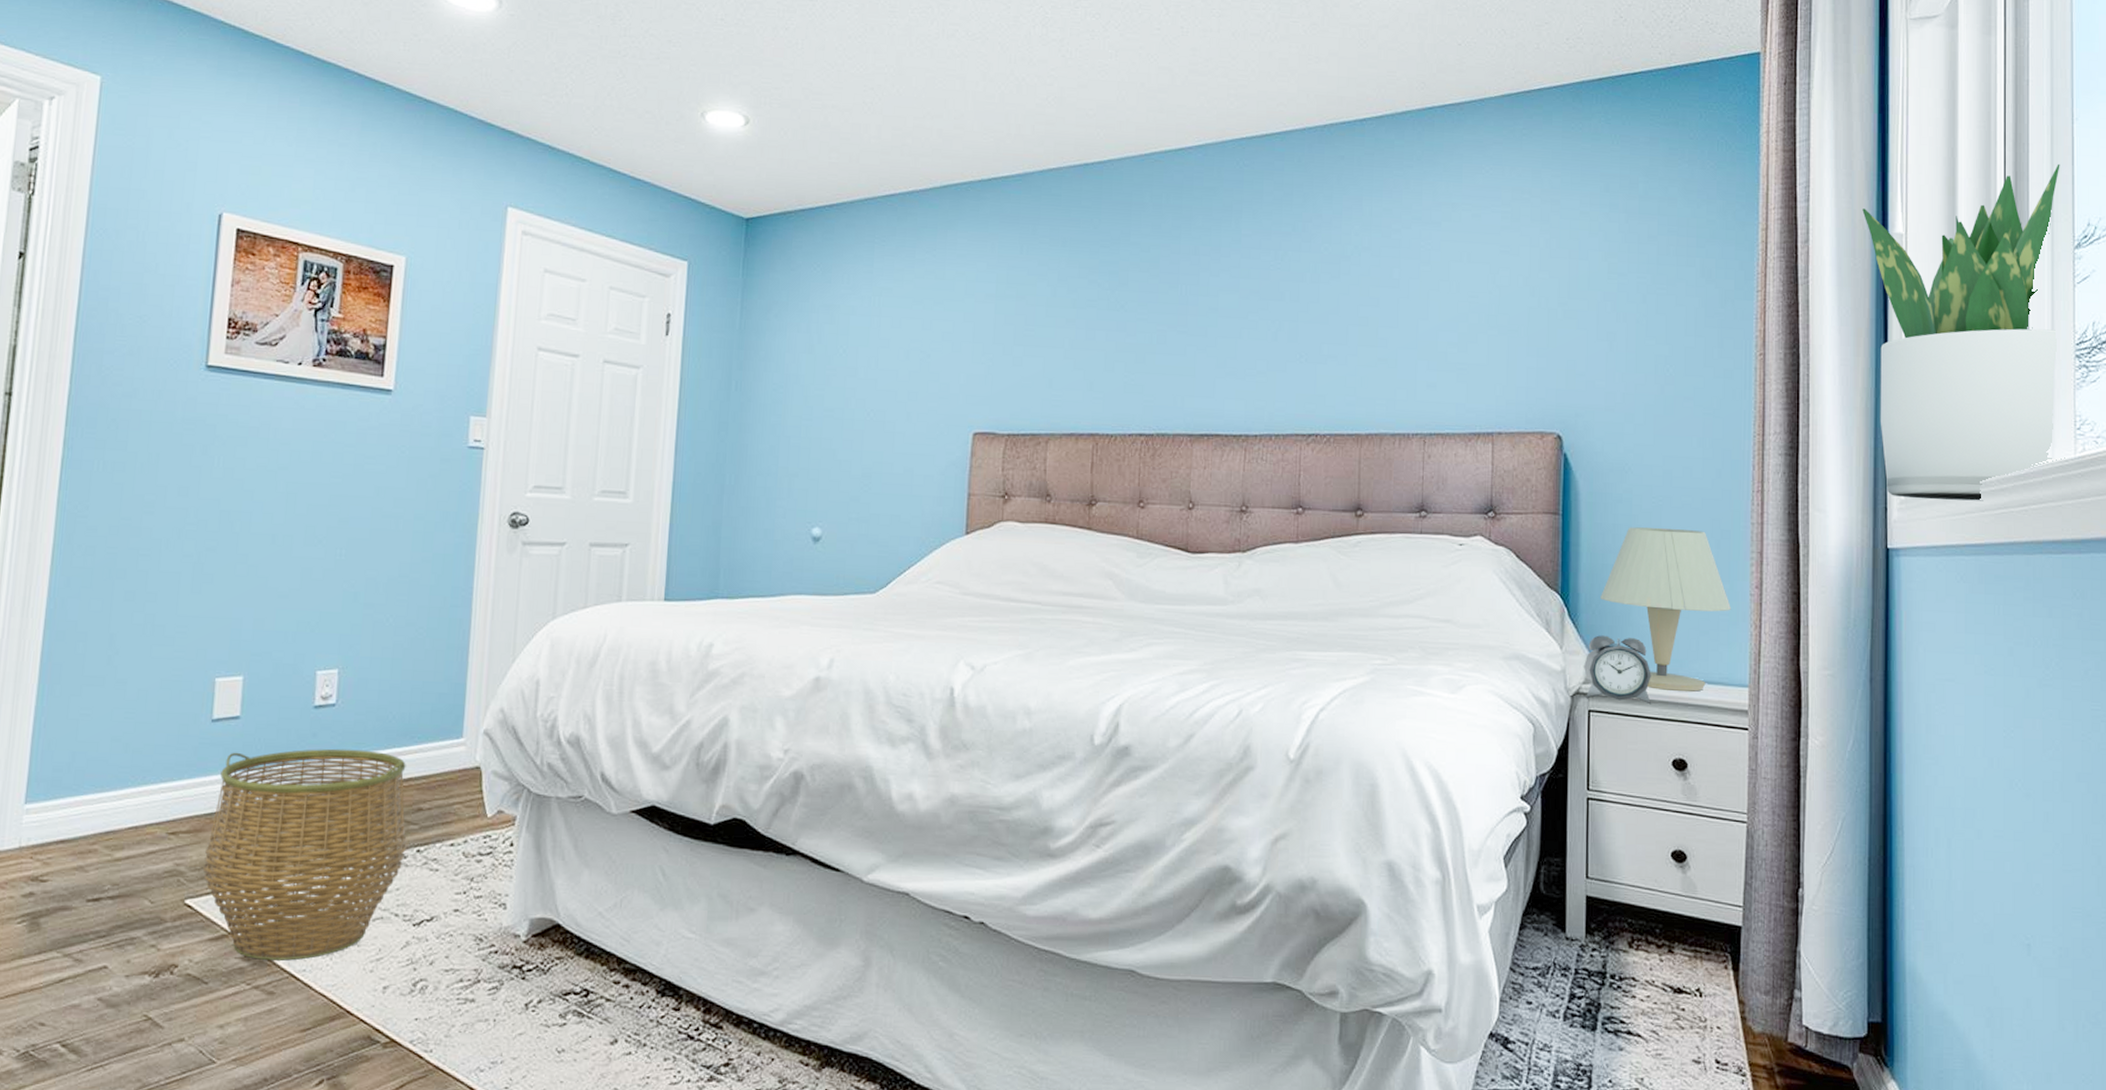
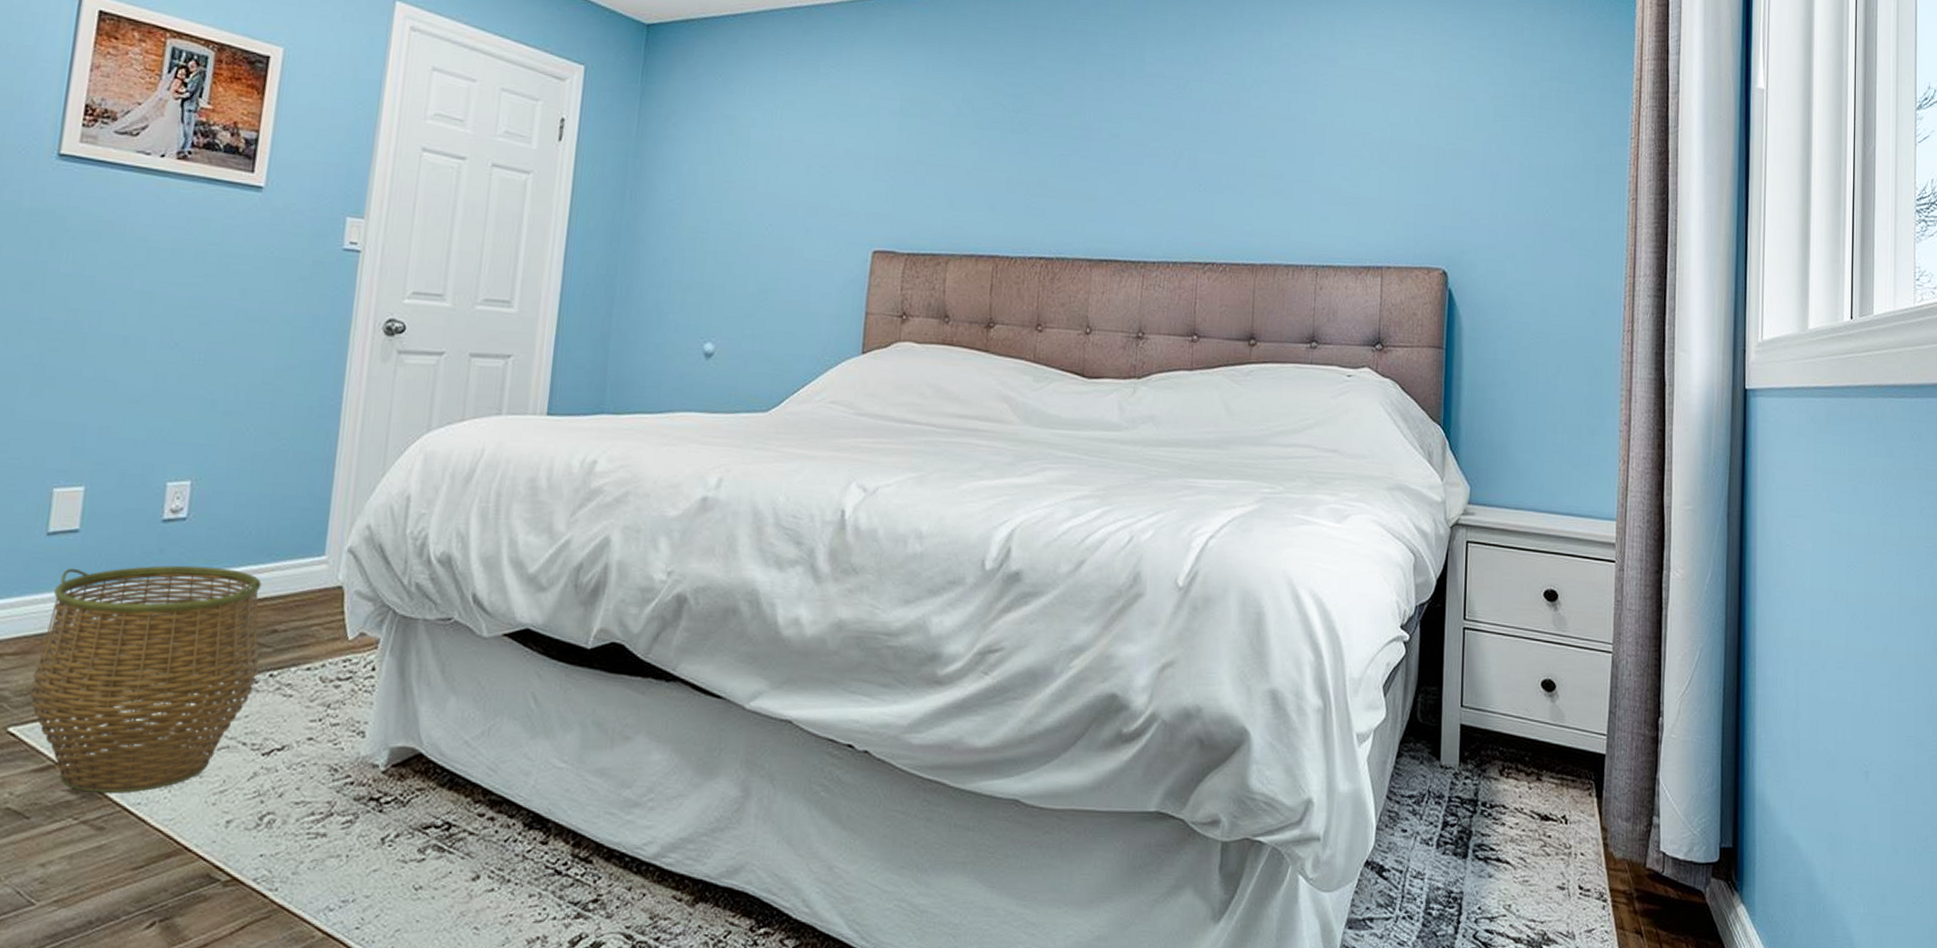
alarm clock: present [1584,635,1651,705] -> none [1463,467,1526,537]
table lamp: present [1601,527,1732,692] -> none [1480,362,1602,524]
planter: present [1862,163,2065,501] -> none [1728,29,1906,346]

